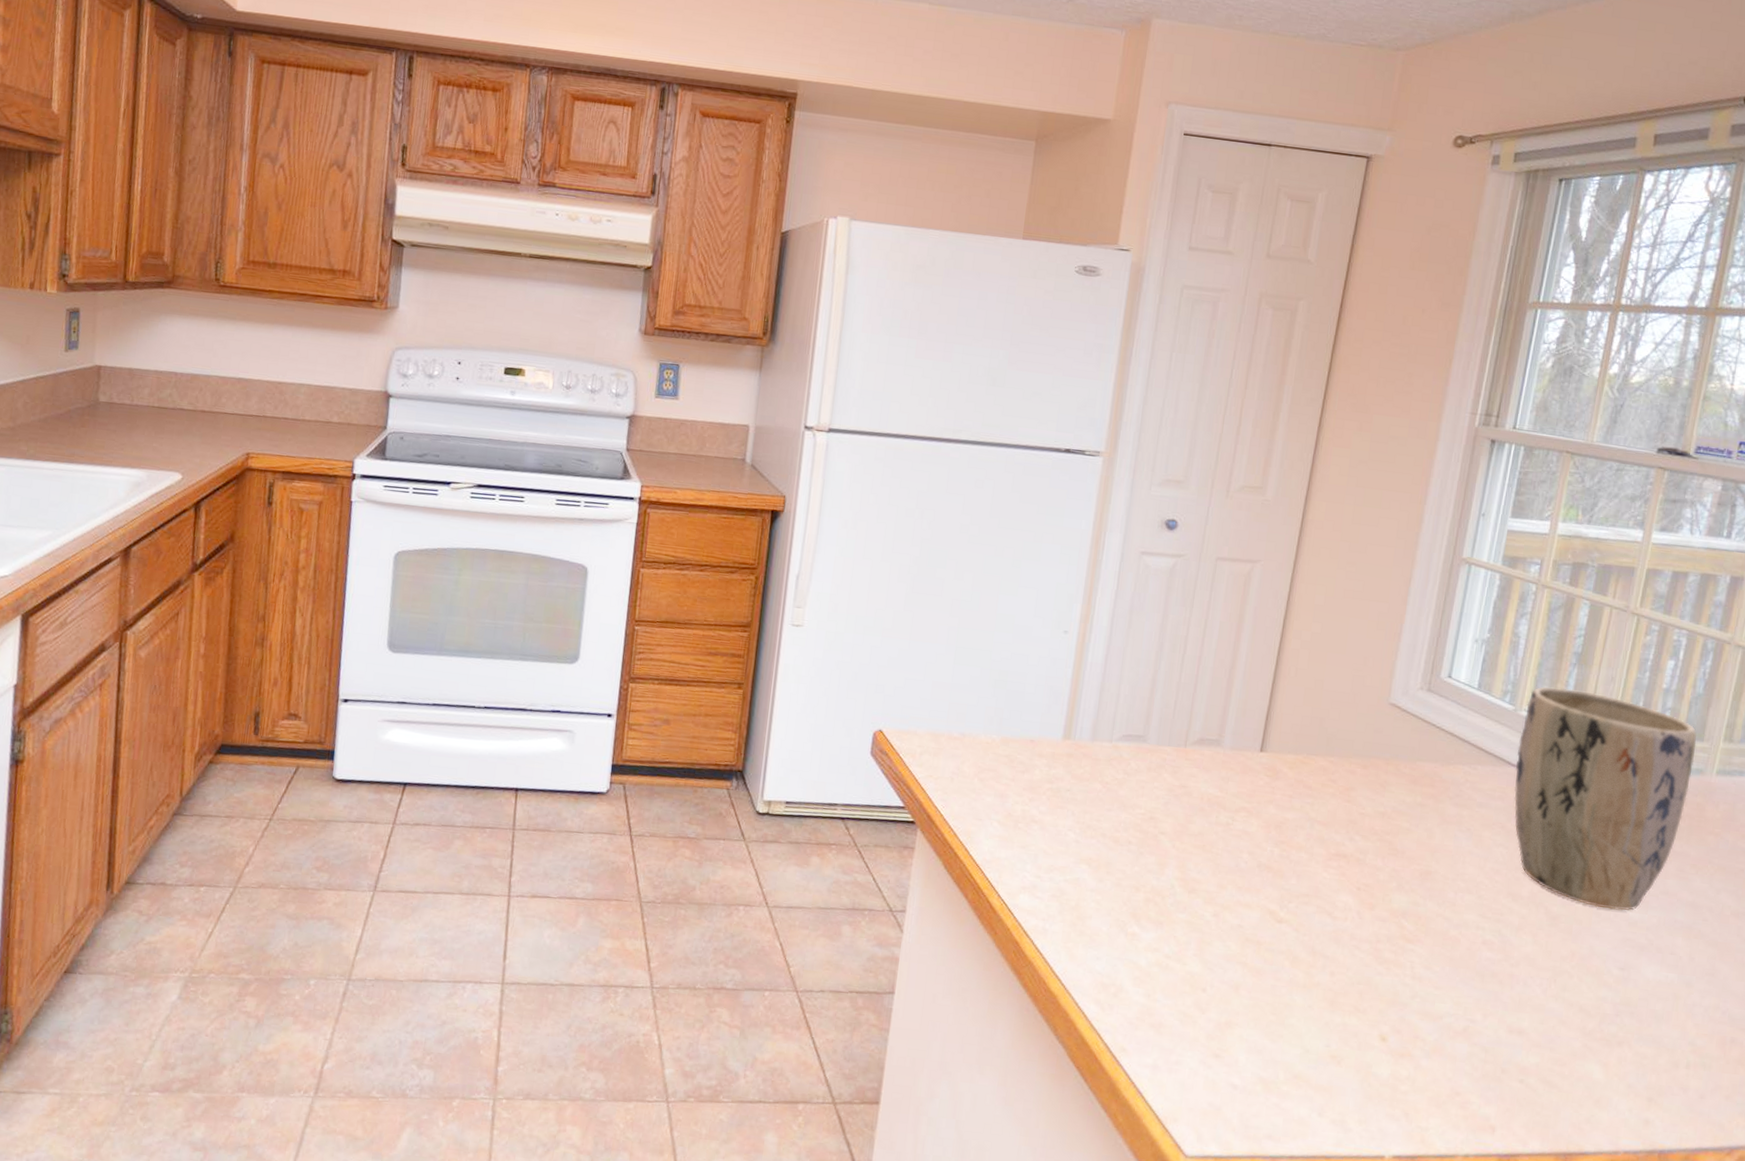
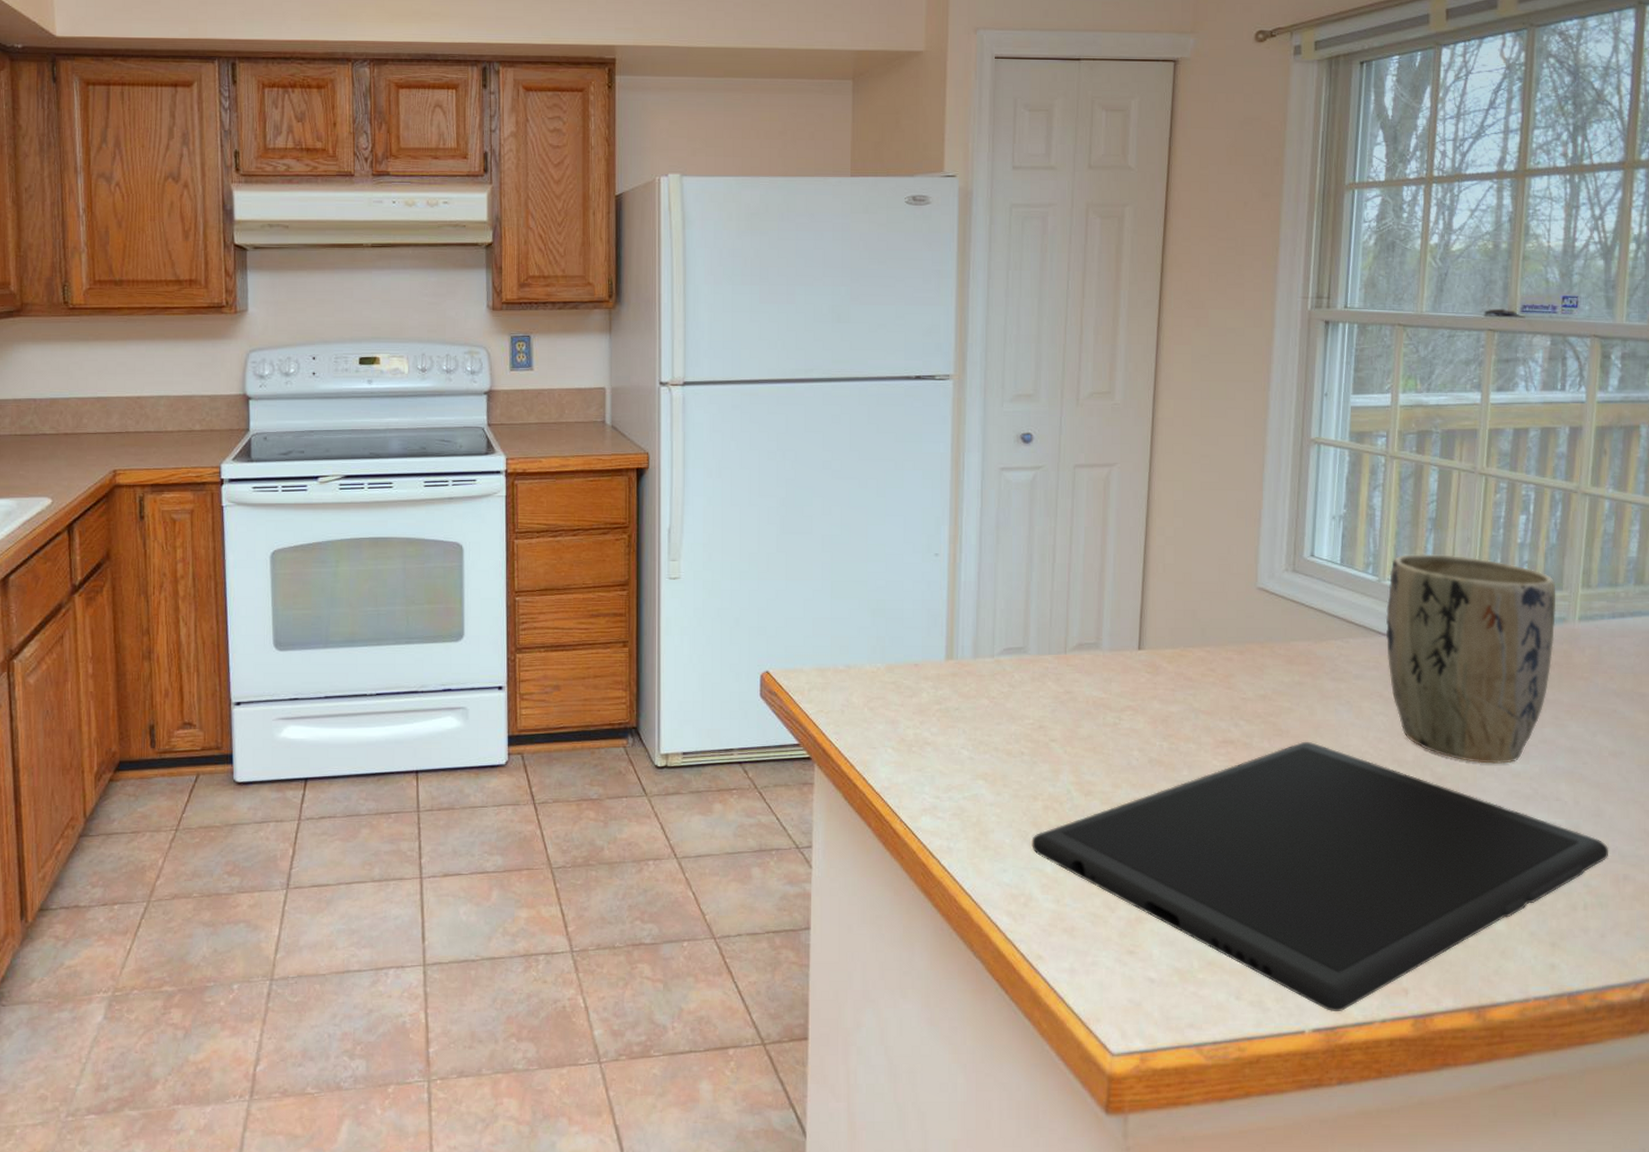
cutting board: none [1128,864,1719,1141] -> present [1032,741,1608,1012]

